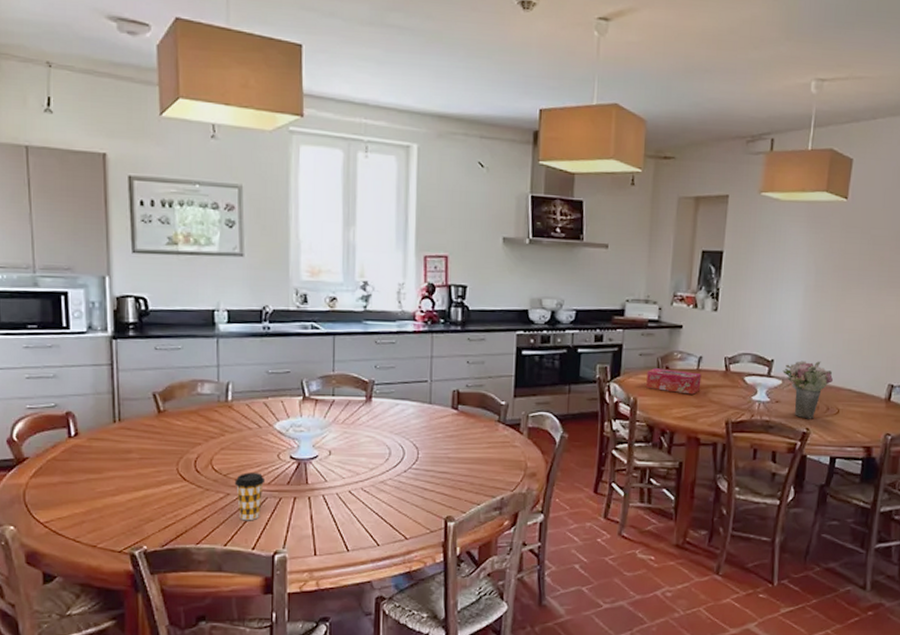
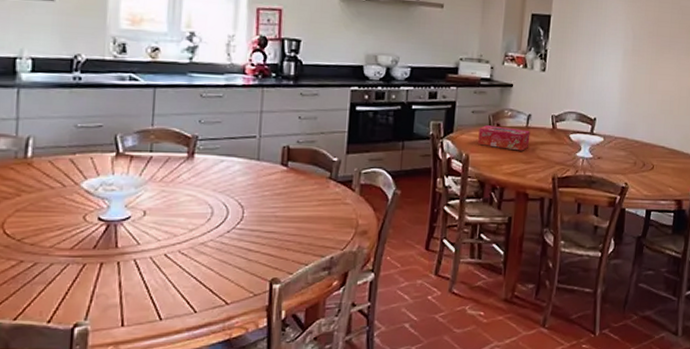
coffee cup: present [234,472,266,521] -> none [30,237,68,291]
flower bouquet: present [782,360,834,419] -> none [604,119,649,175]

